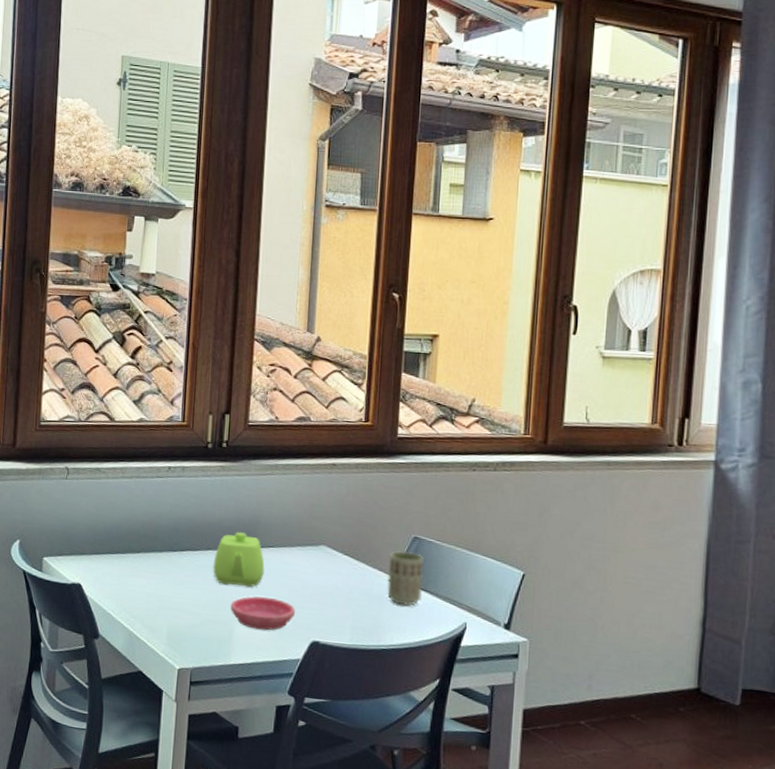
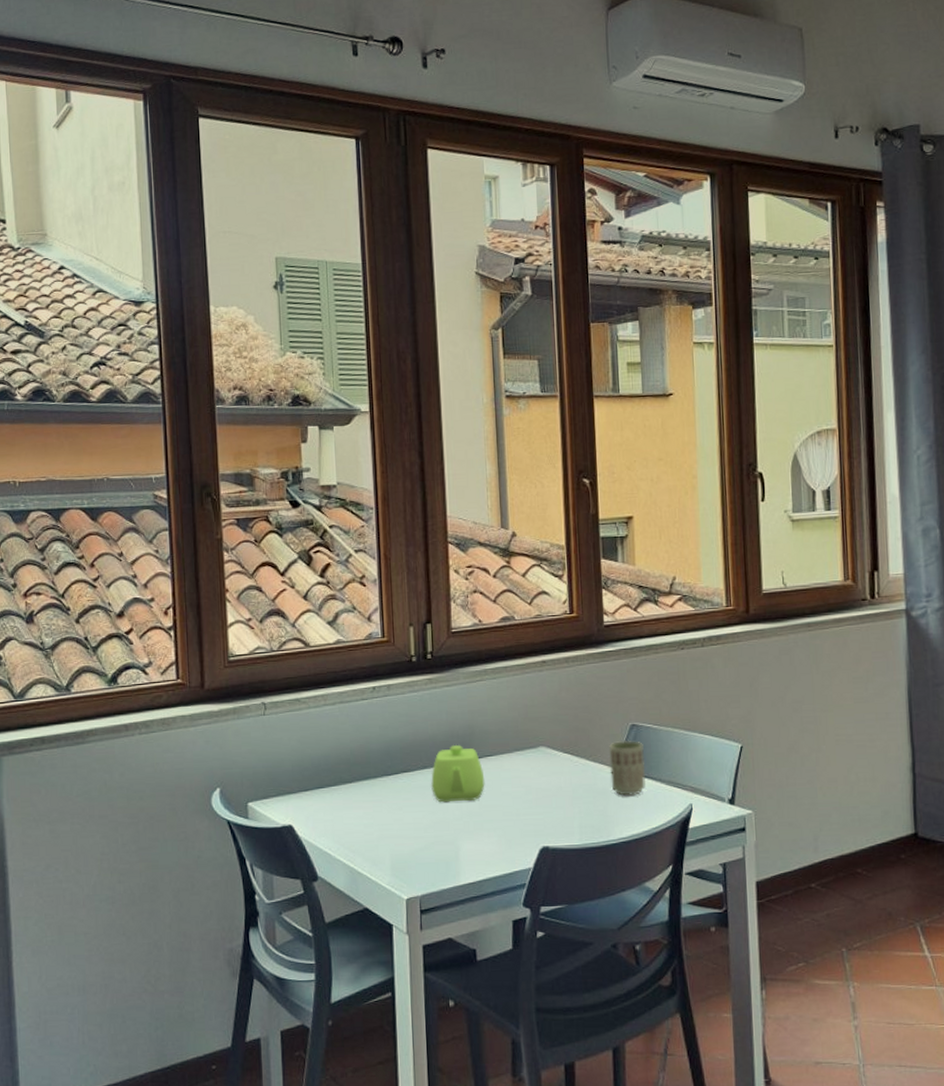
saucer: present [230,596,295,631] -> none [453,808,521,844]

